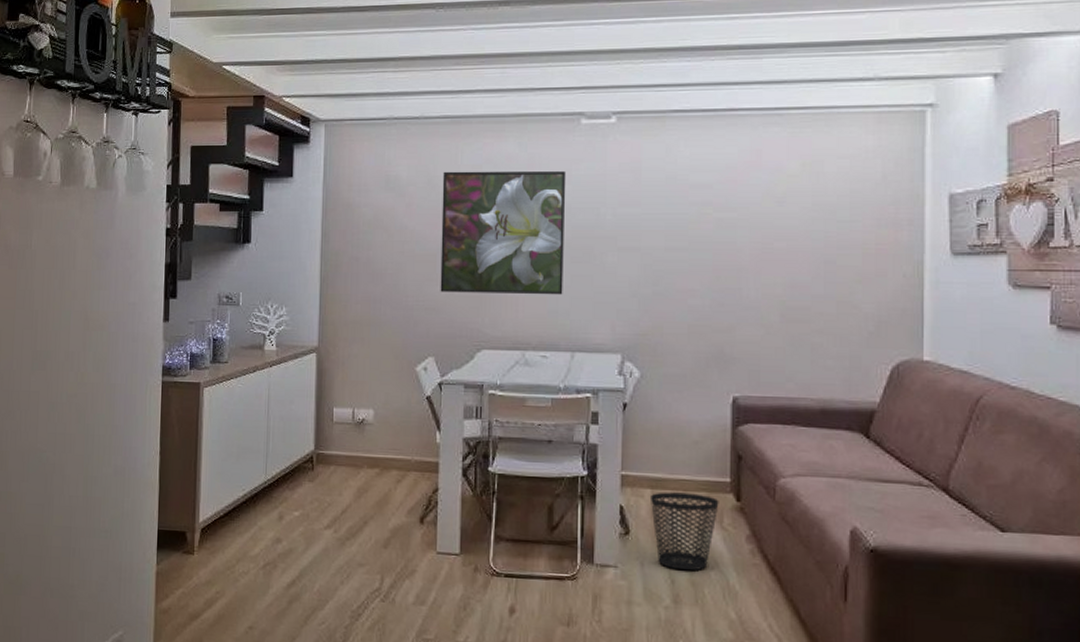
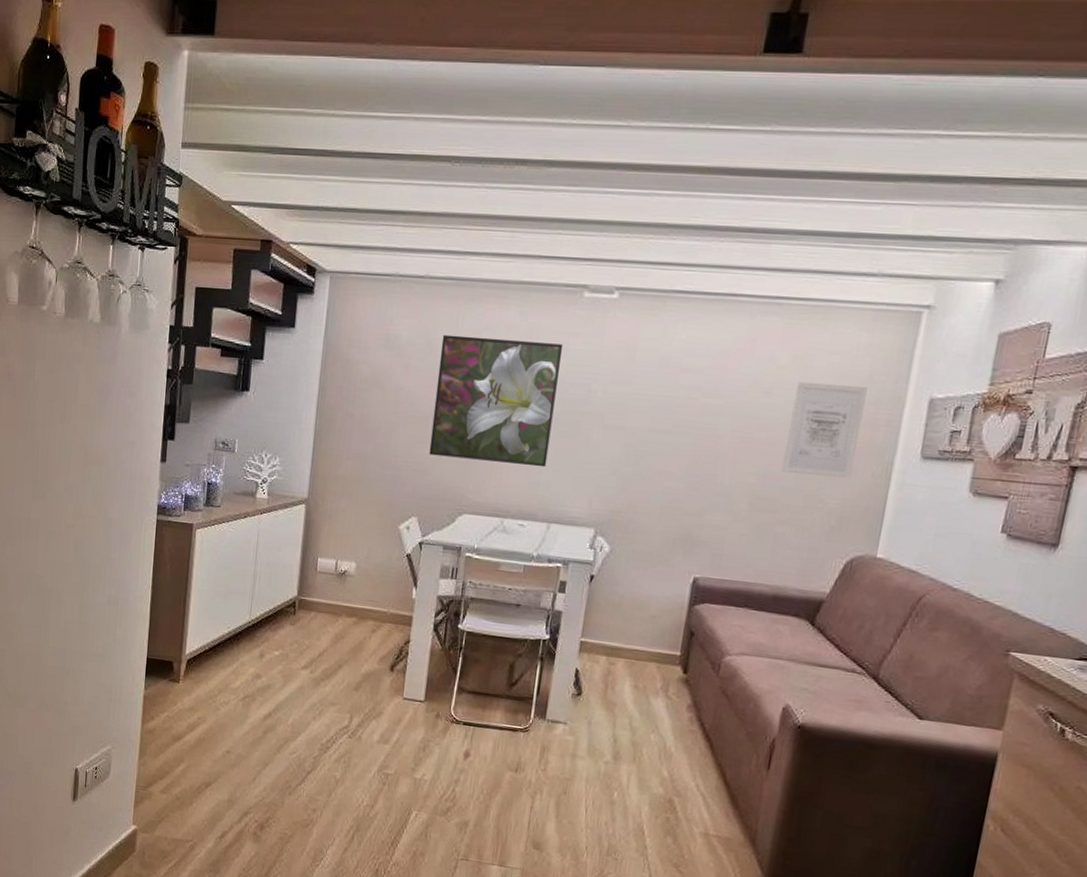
wastebasket: present [651,492,719,571] -> none [604,659,668,733]
wall art: none [808,187,883,282] -> present [781,381,867,479]

